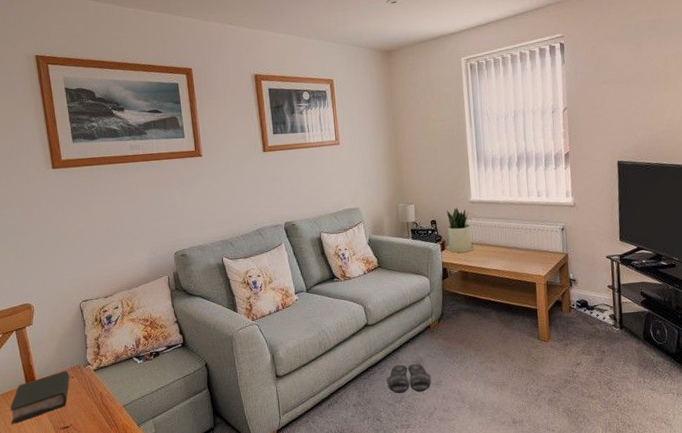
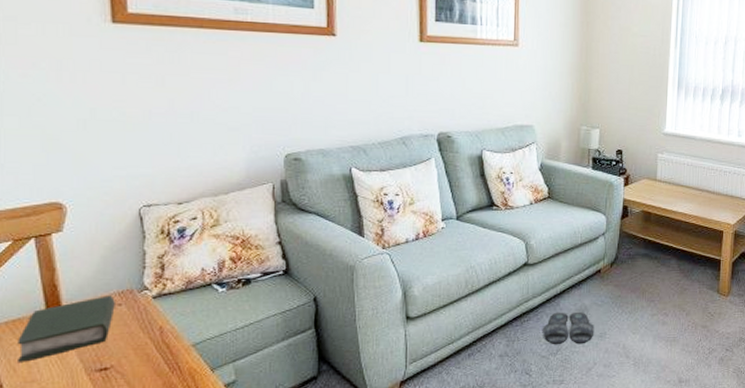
planter: present [446,207,475,253] -> none [630,138,663,190]

